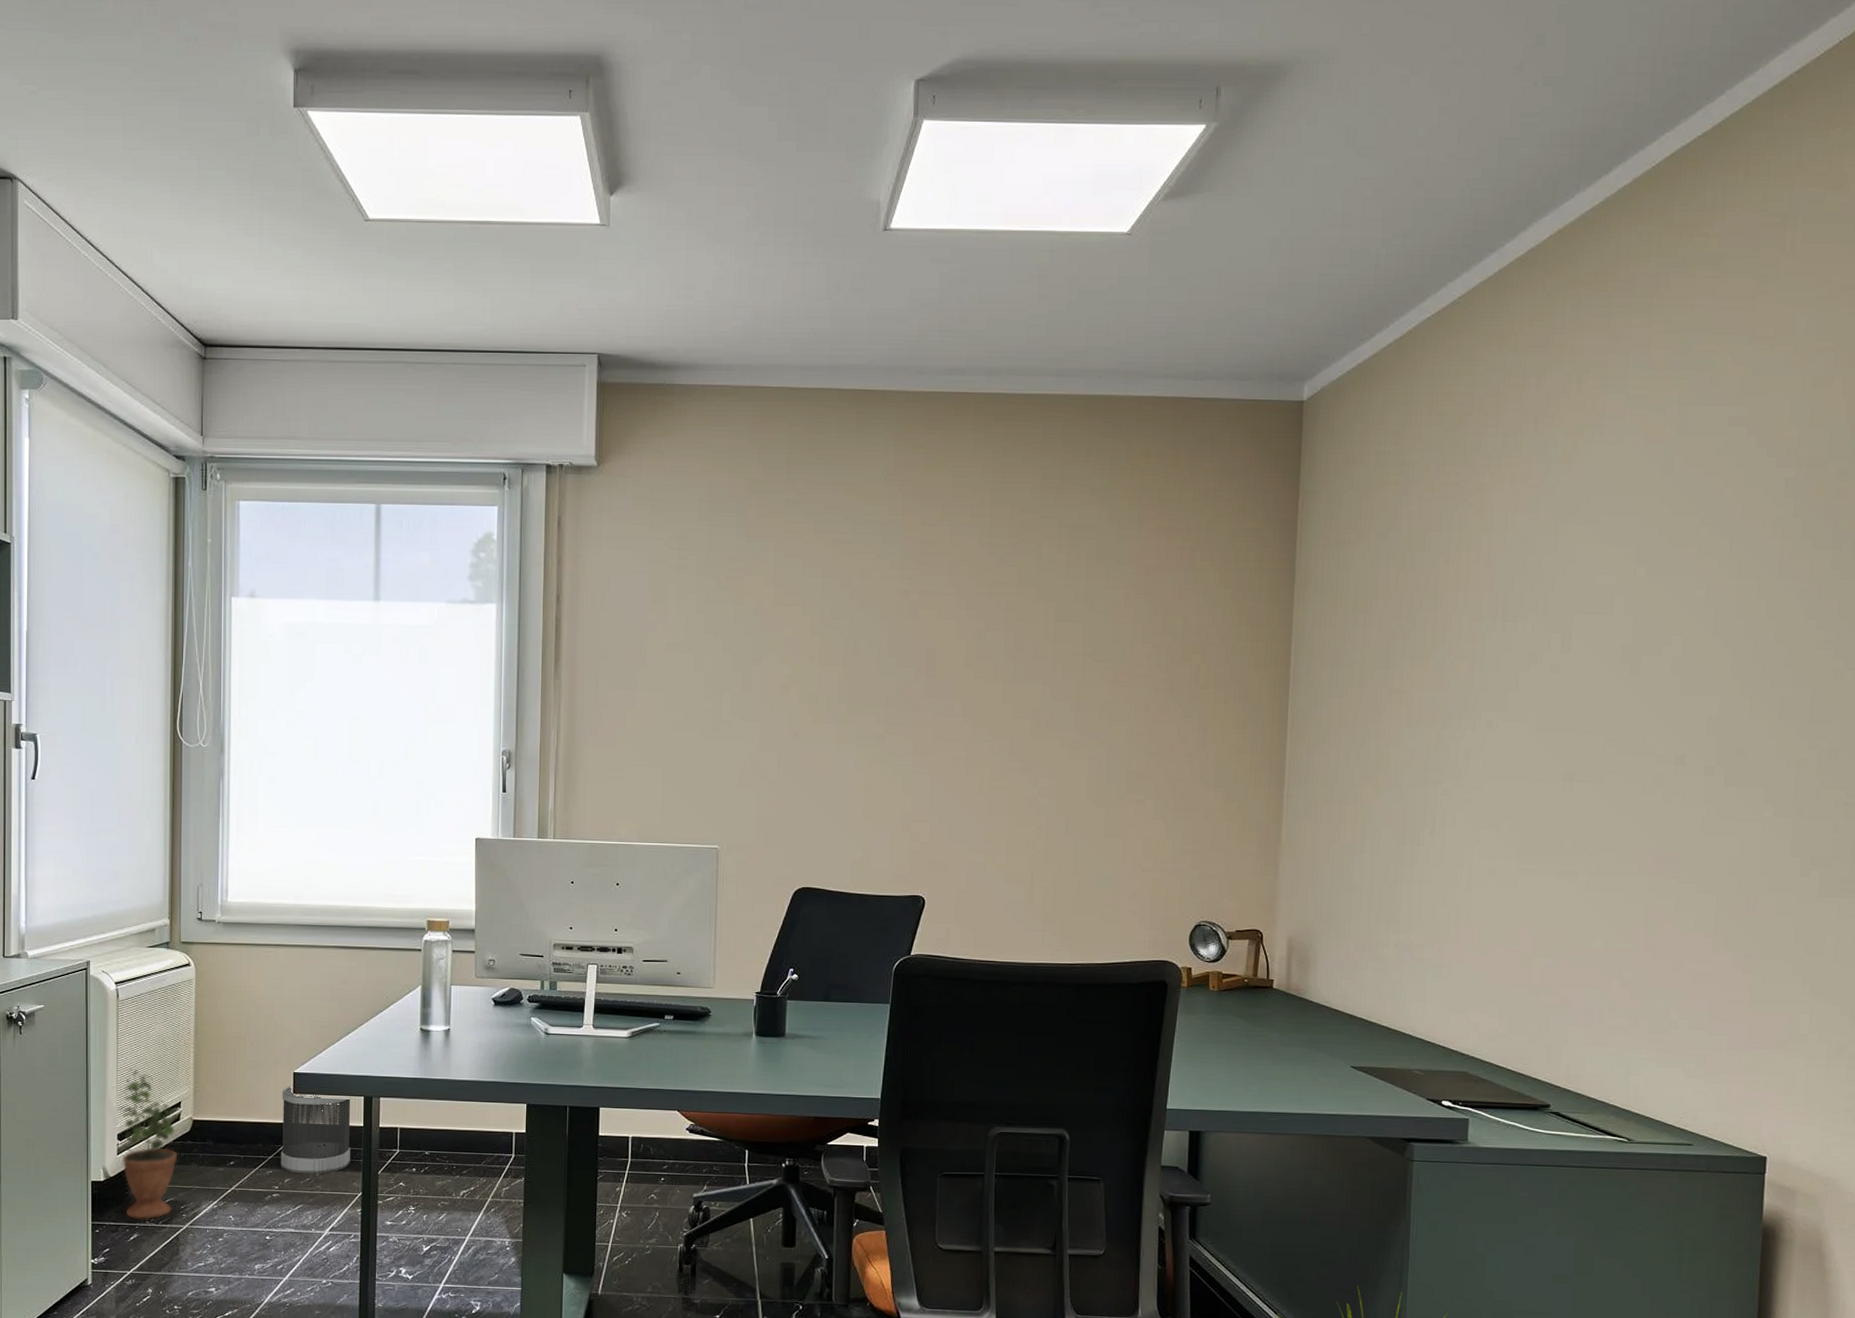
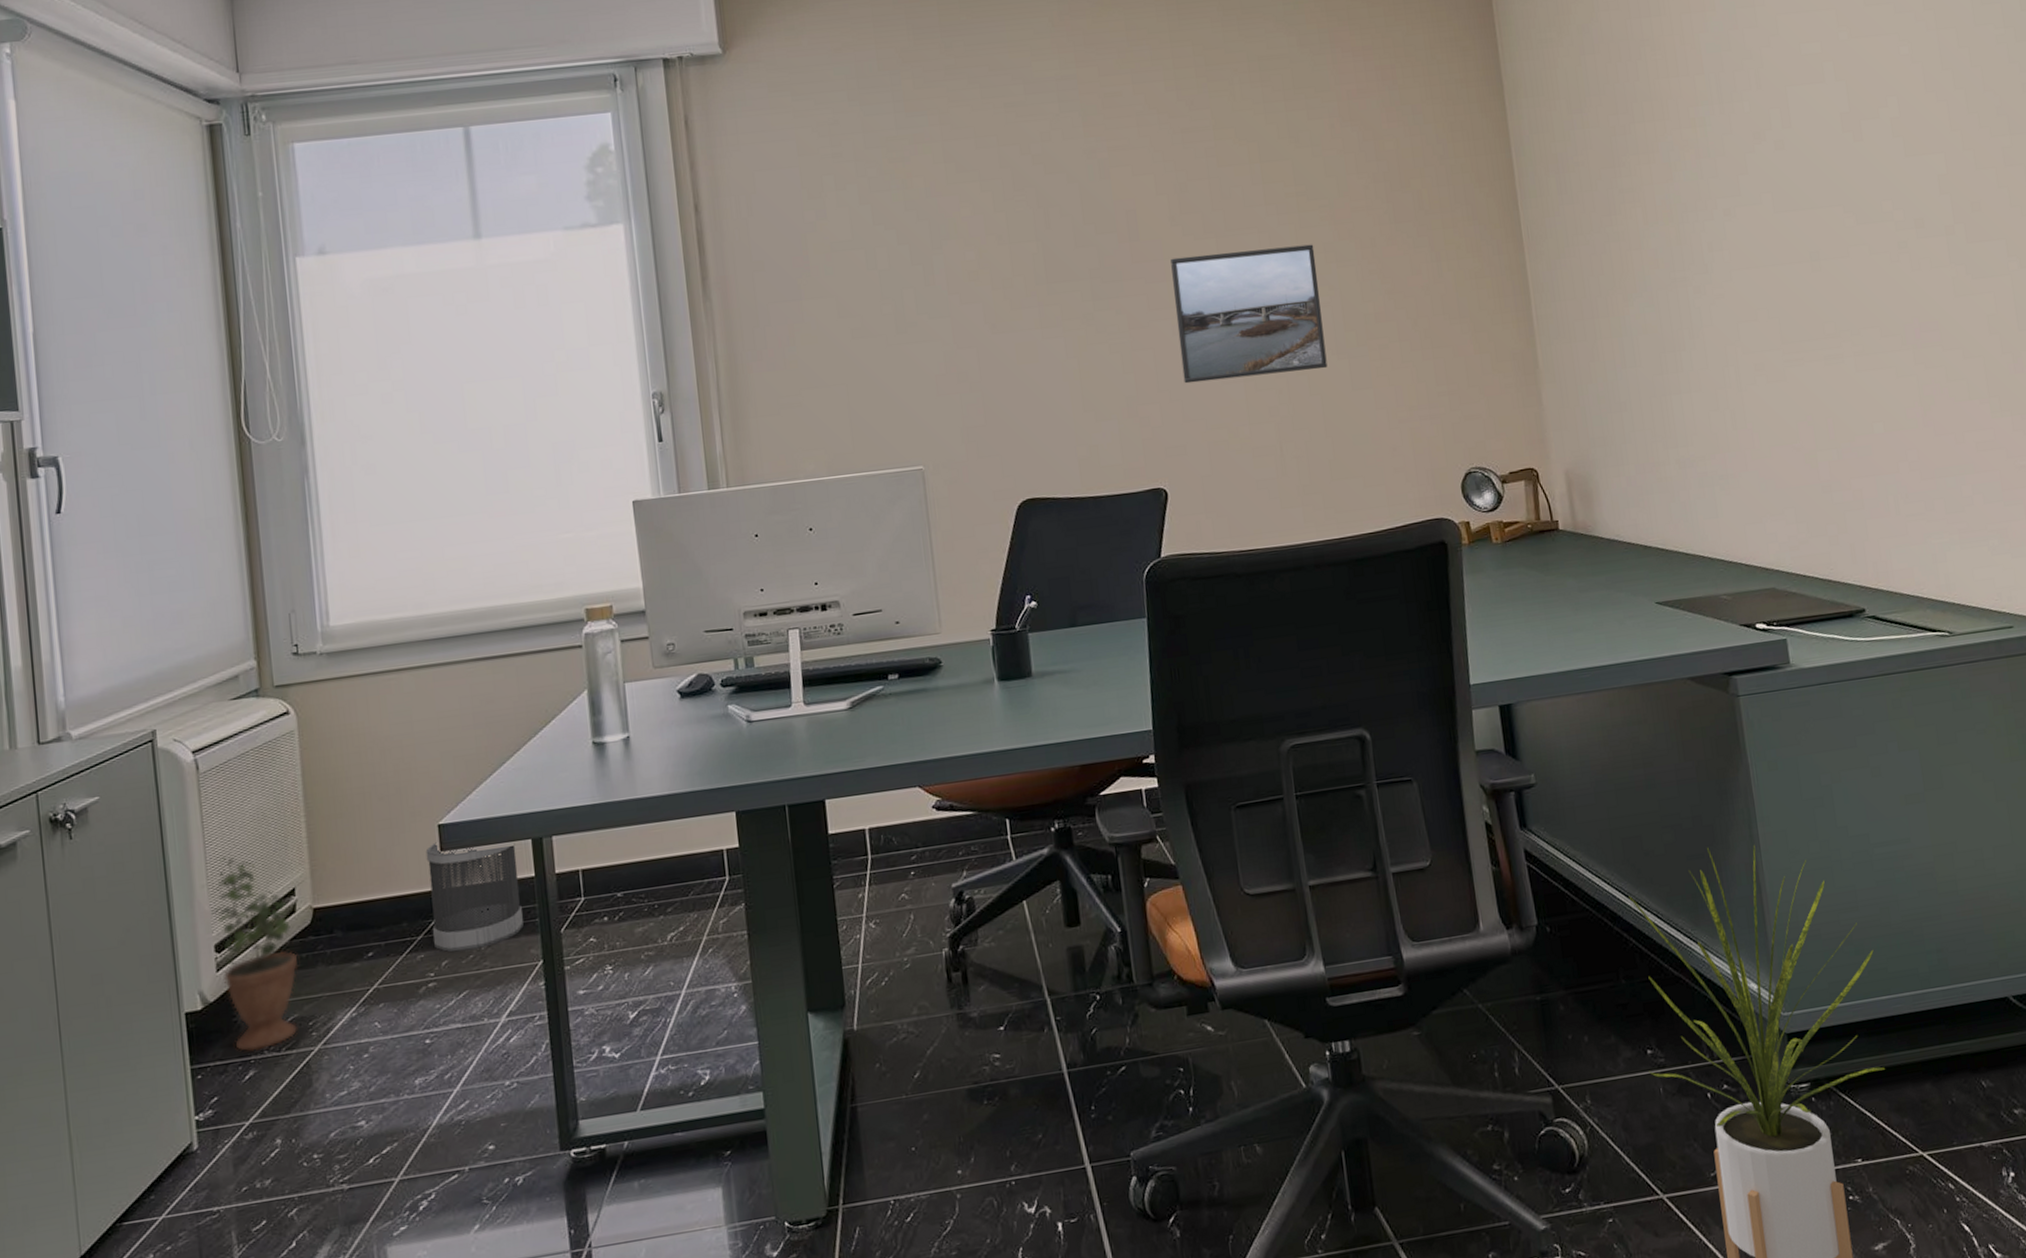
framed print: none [955,697,1092,814] -> present [1171,244,1328,384]

